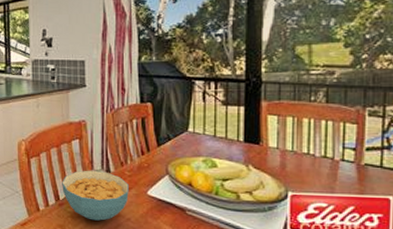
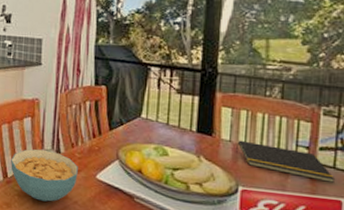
notepad: none [284,147,383,181] -> present [236,140,336,183]

